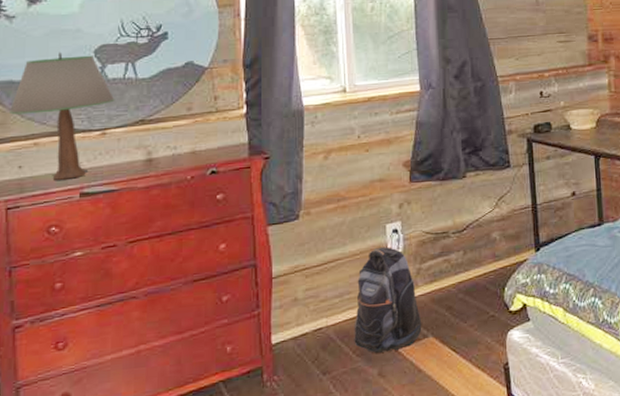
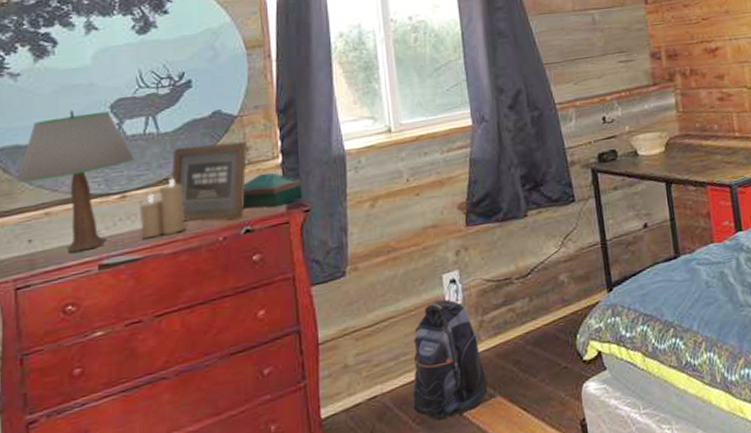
candle: none [117,120,158,173] -> present [139,179,186,239]
picture frame: none [147,91,216,161] -> present [172,141,248,222]
jewelry box: none [209,121,264,153] -> present [242,172,303,209]

